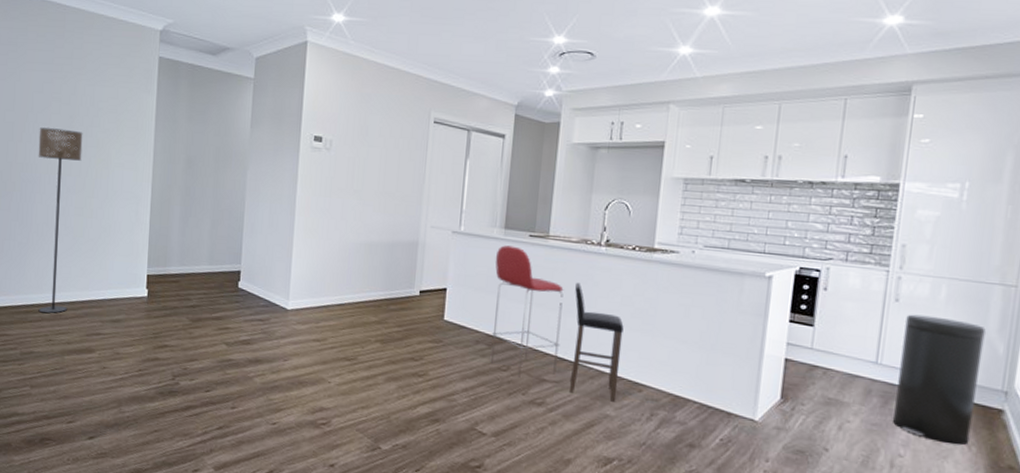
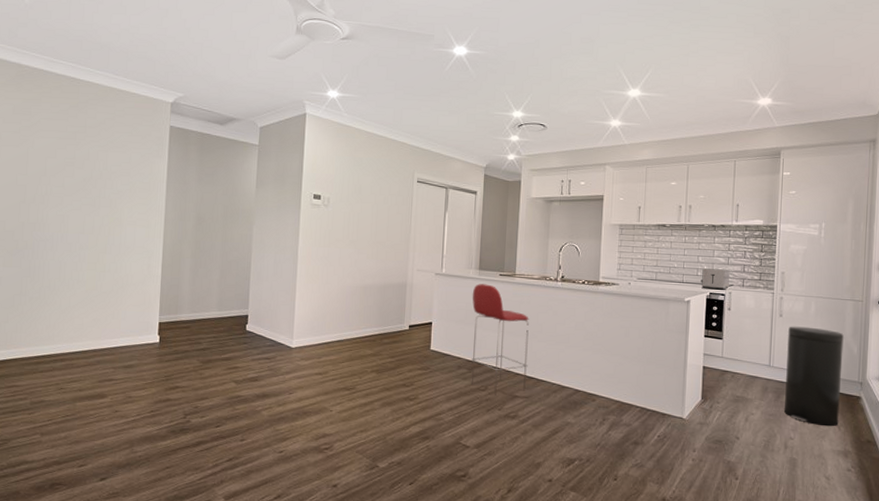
floor lamp: present [38,127,83,314] -> none [49,190,96,363]
bar stool: present [569,282,624,402] -> none [537,312,578,411]
toaster: none [788,236,829,265] -> present [701,268,730,290]

